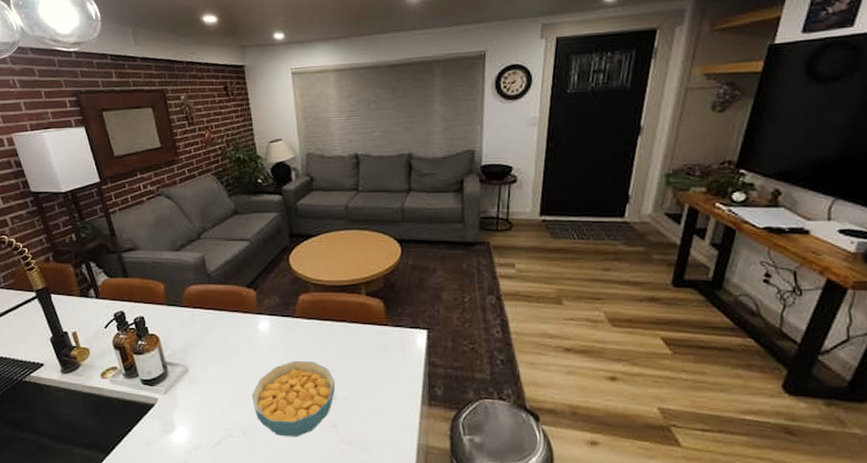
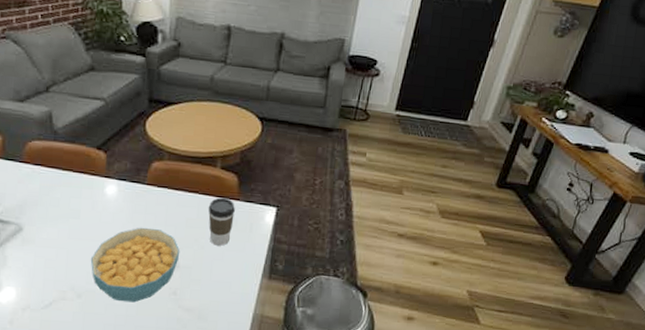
coffee cup: none [357,324,385,374] -> present [208,197,235,246]

